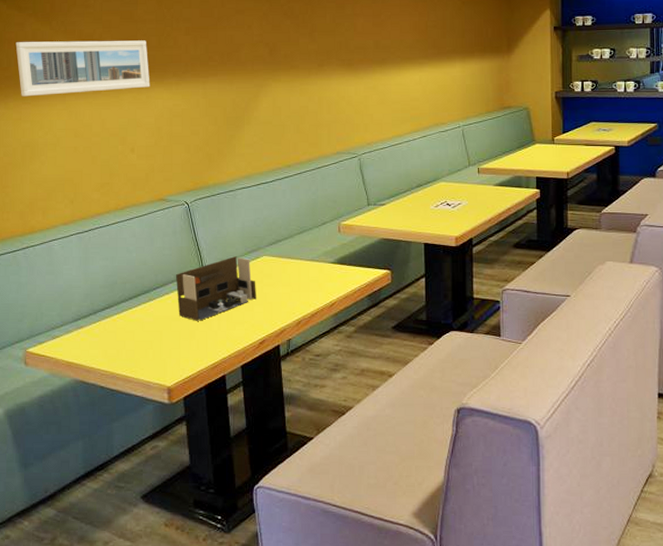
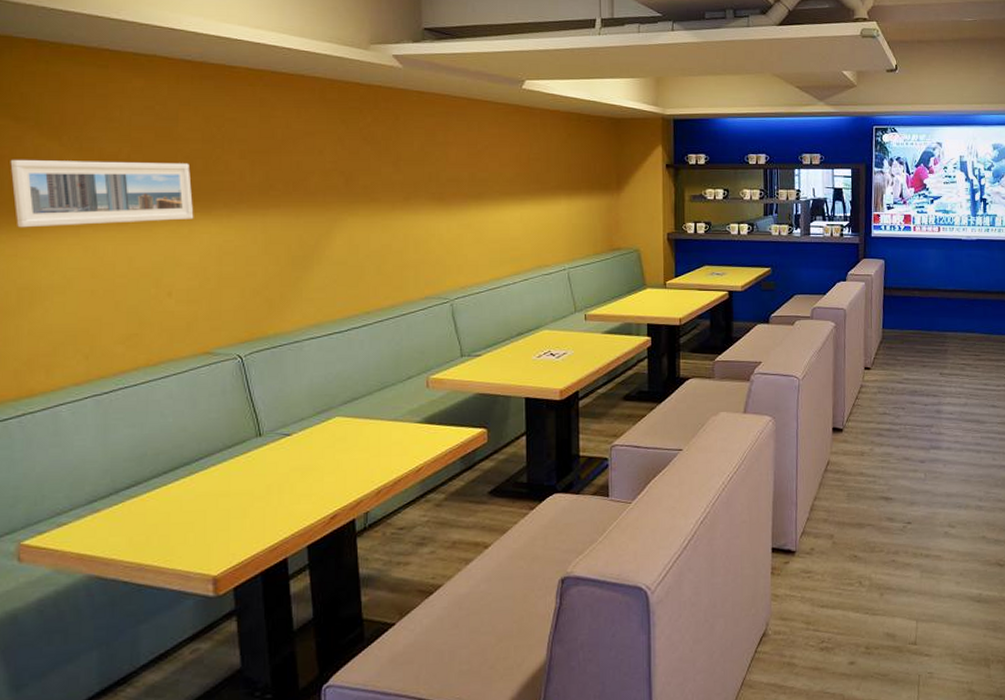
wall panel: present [175,256,256,321] -> none [224,418,327,496]

